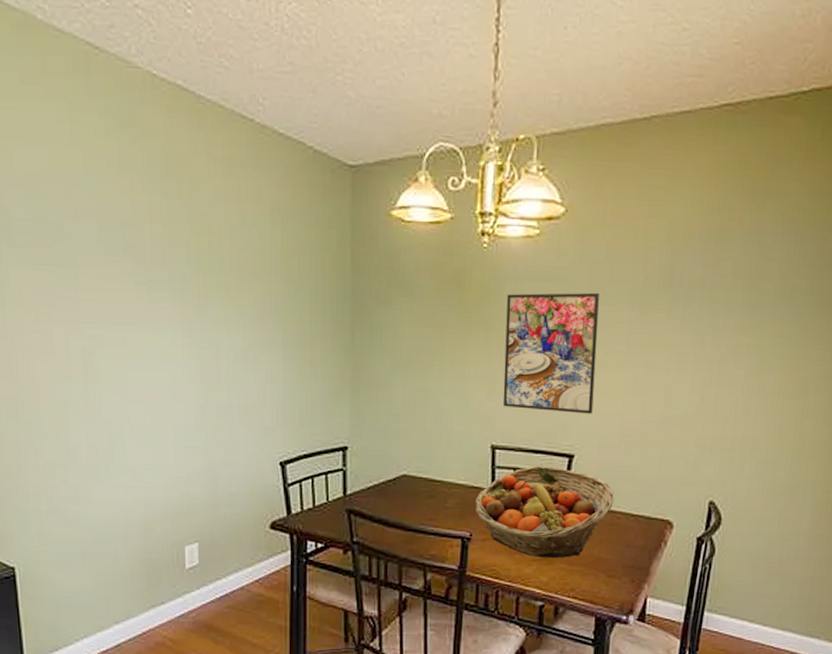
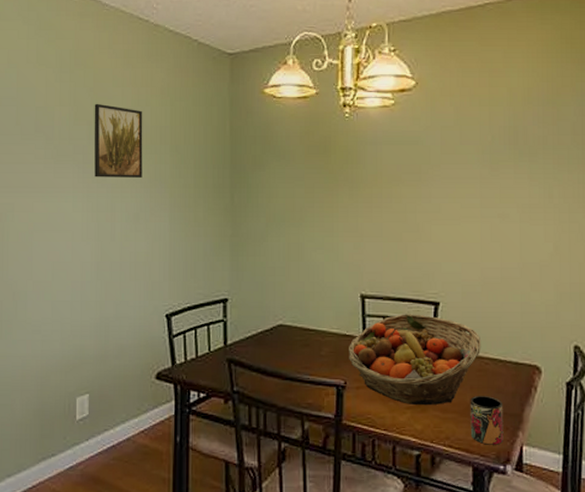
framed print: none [191,220,251,312] -> present [94,103,143,179]
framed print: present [502,292,599,414] -> none [369,152,454,263]
mug: none [596,549,631,597] -> present [470,396,504,445]

